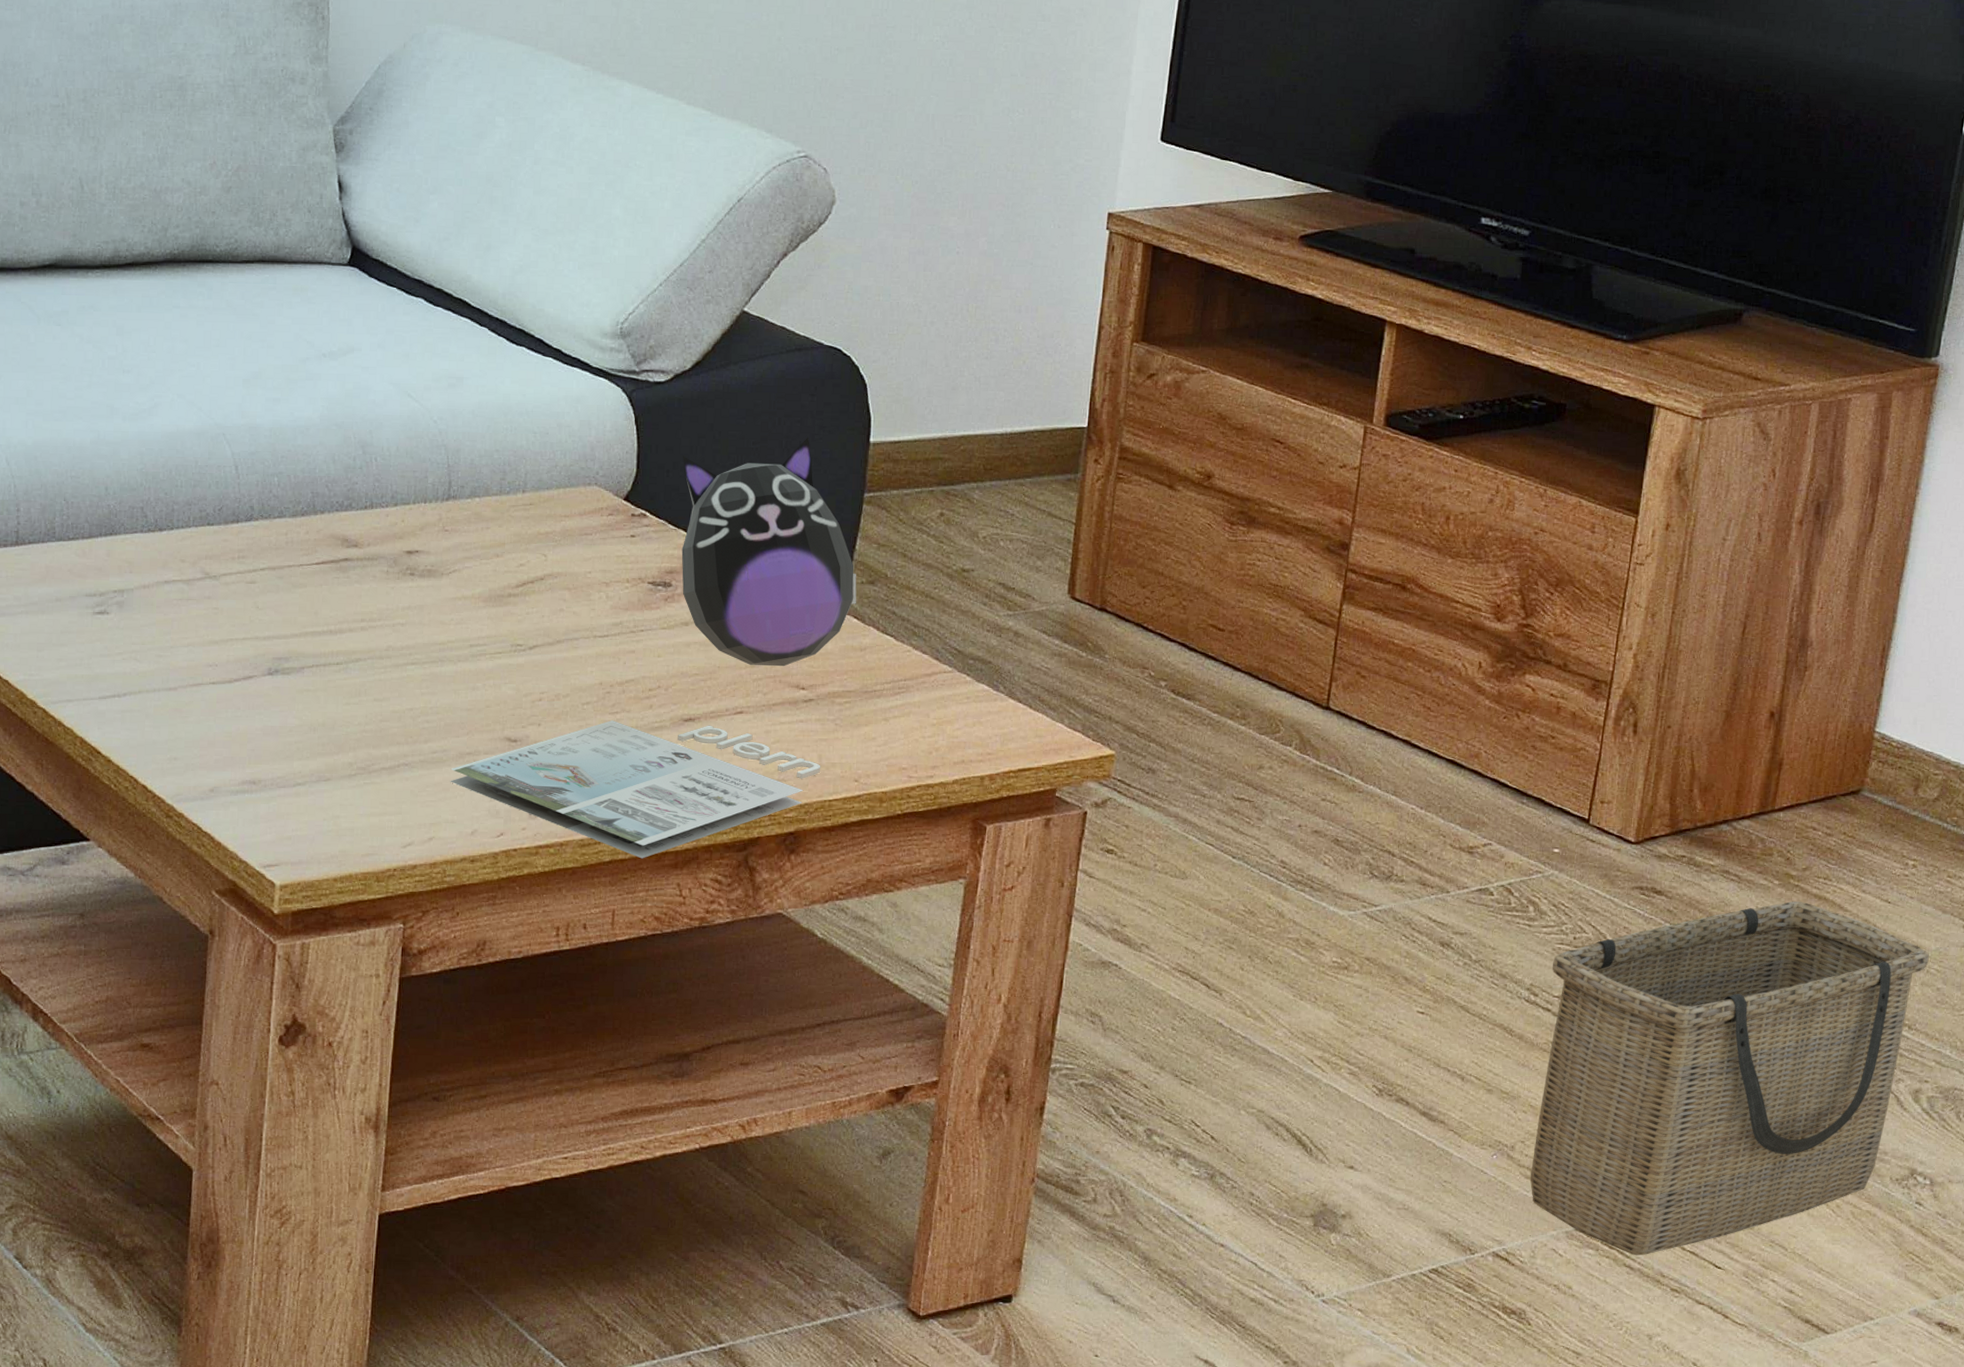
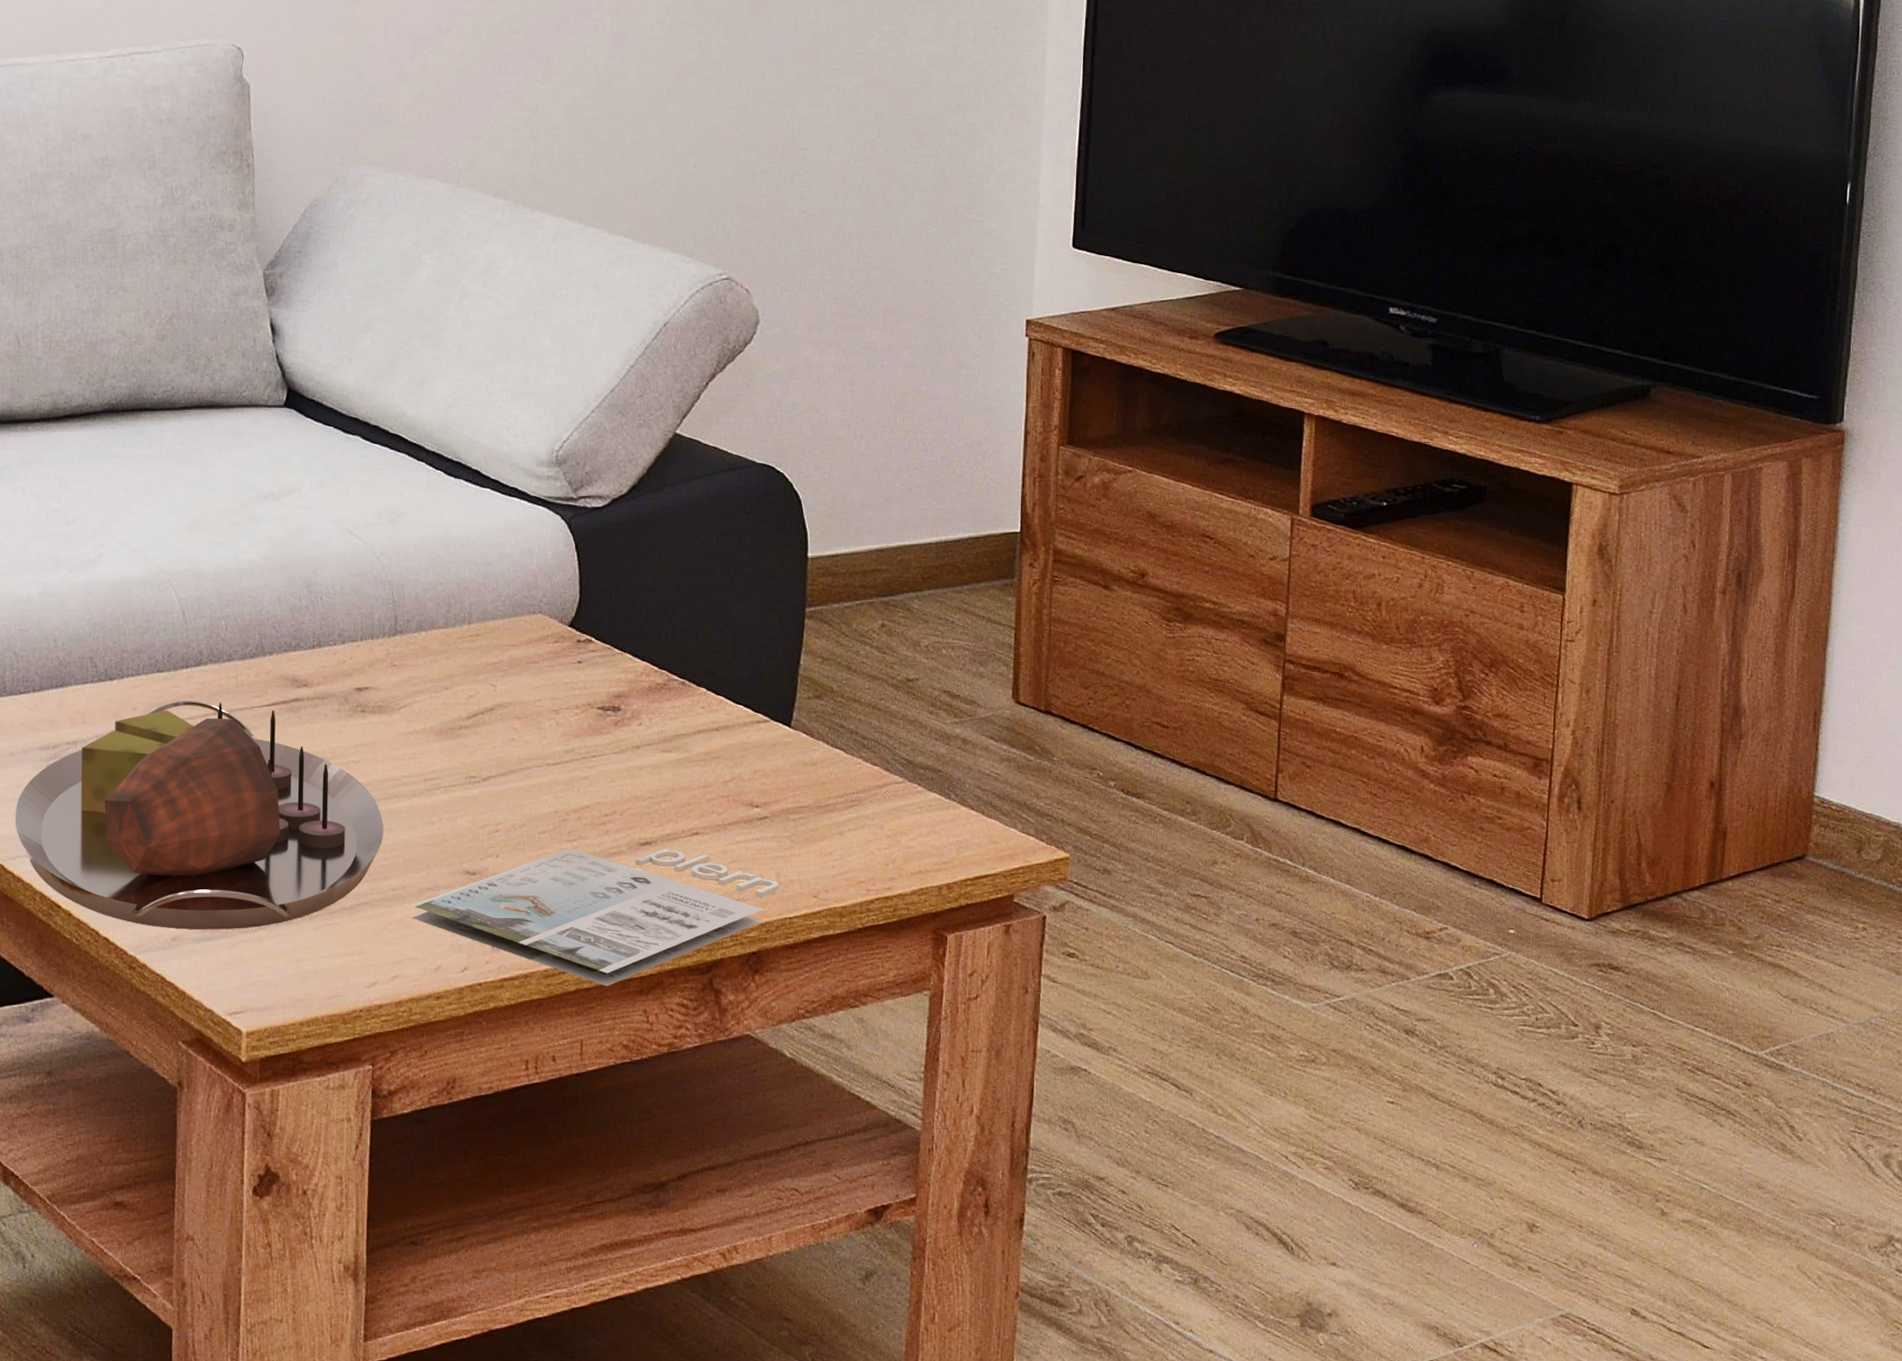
serving tray: none [59,555,427,784] -> present [16,700,384,930]
plush toy: present [681,437,857,667] -> none [624,555,804,786]
basket: present [1530,902,1929,1256] -> none [1512,970,1887,1339]

